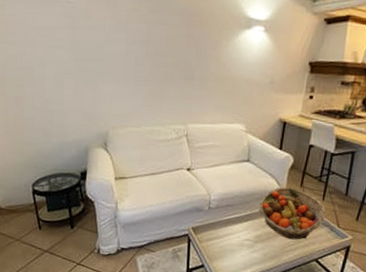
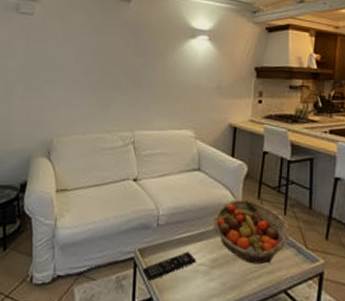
remote control: none [195,230,243,253] -> present [142,252,196,282]

